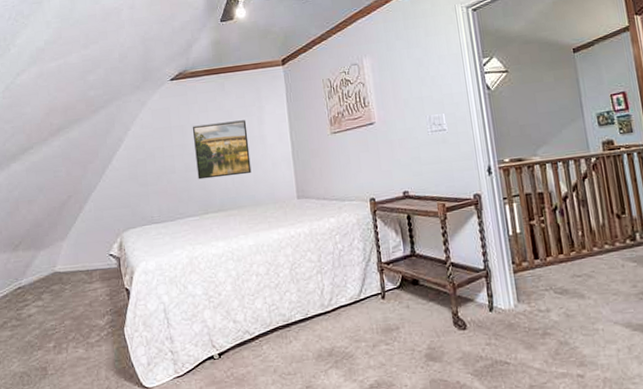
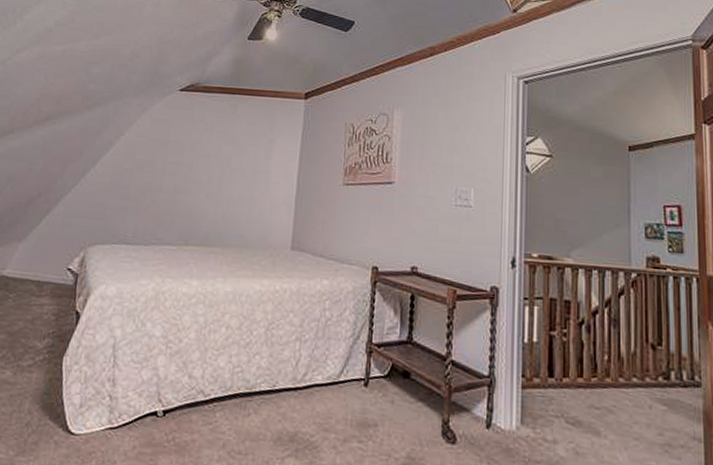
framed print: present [193,120,252,180] -> none [185,145,253,211]

